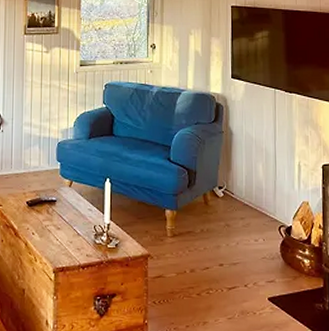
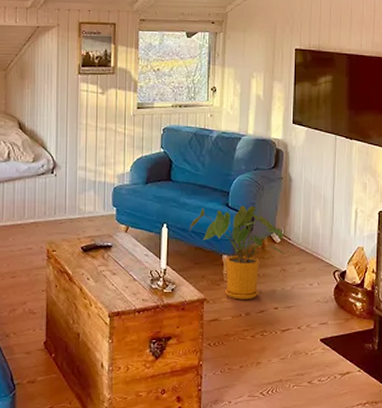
house plant: none [133,160,229,256] -> present [190,205,285,300]

